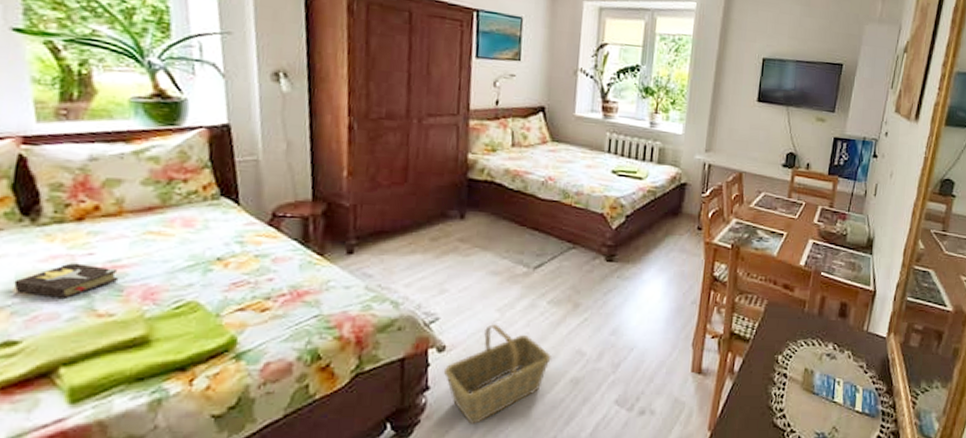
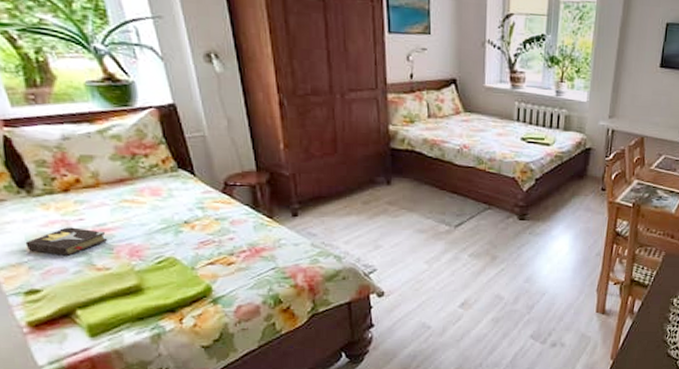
basket: present [443,324,551,424] -> none [384,274,474,353]

